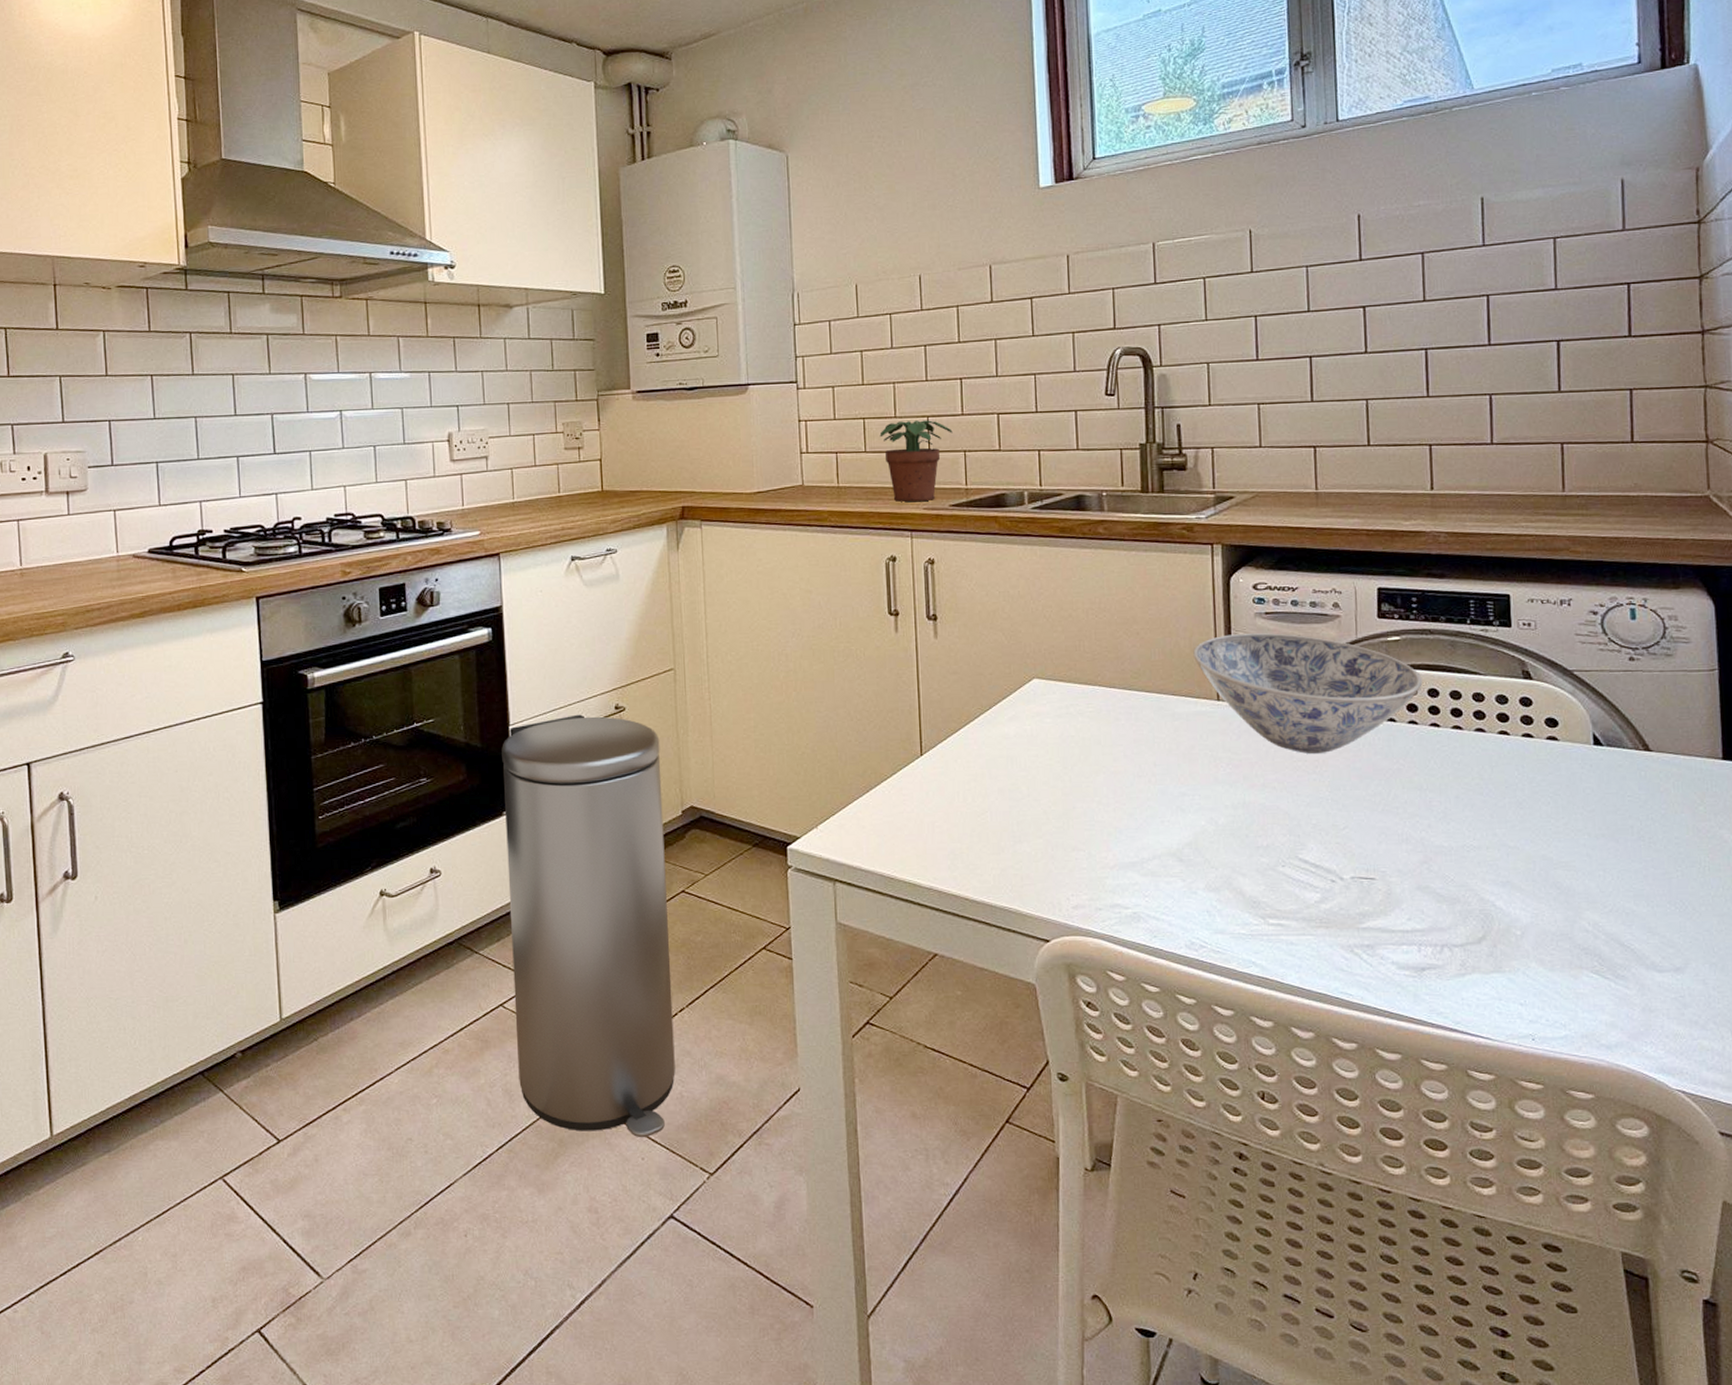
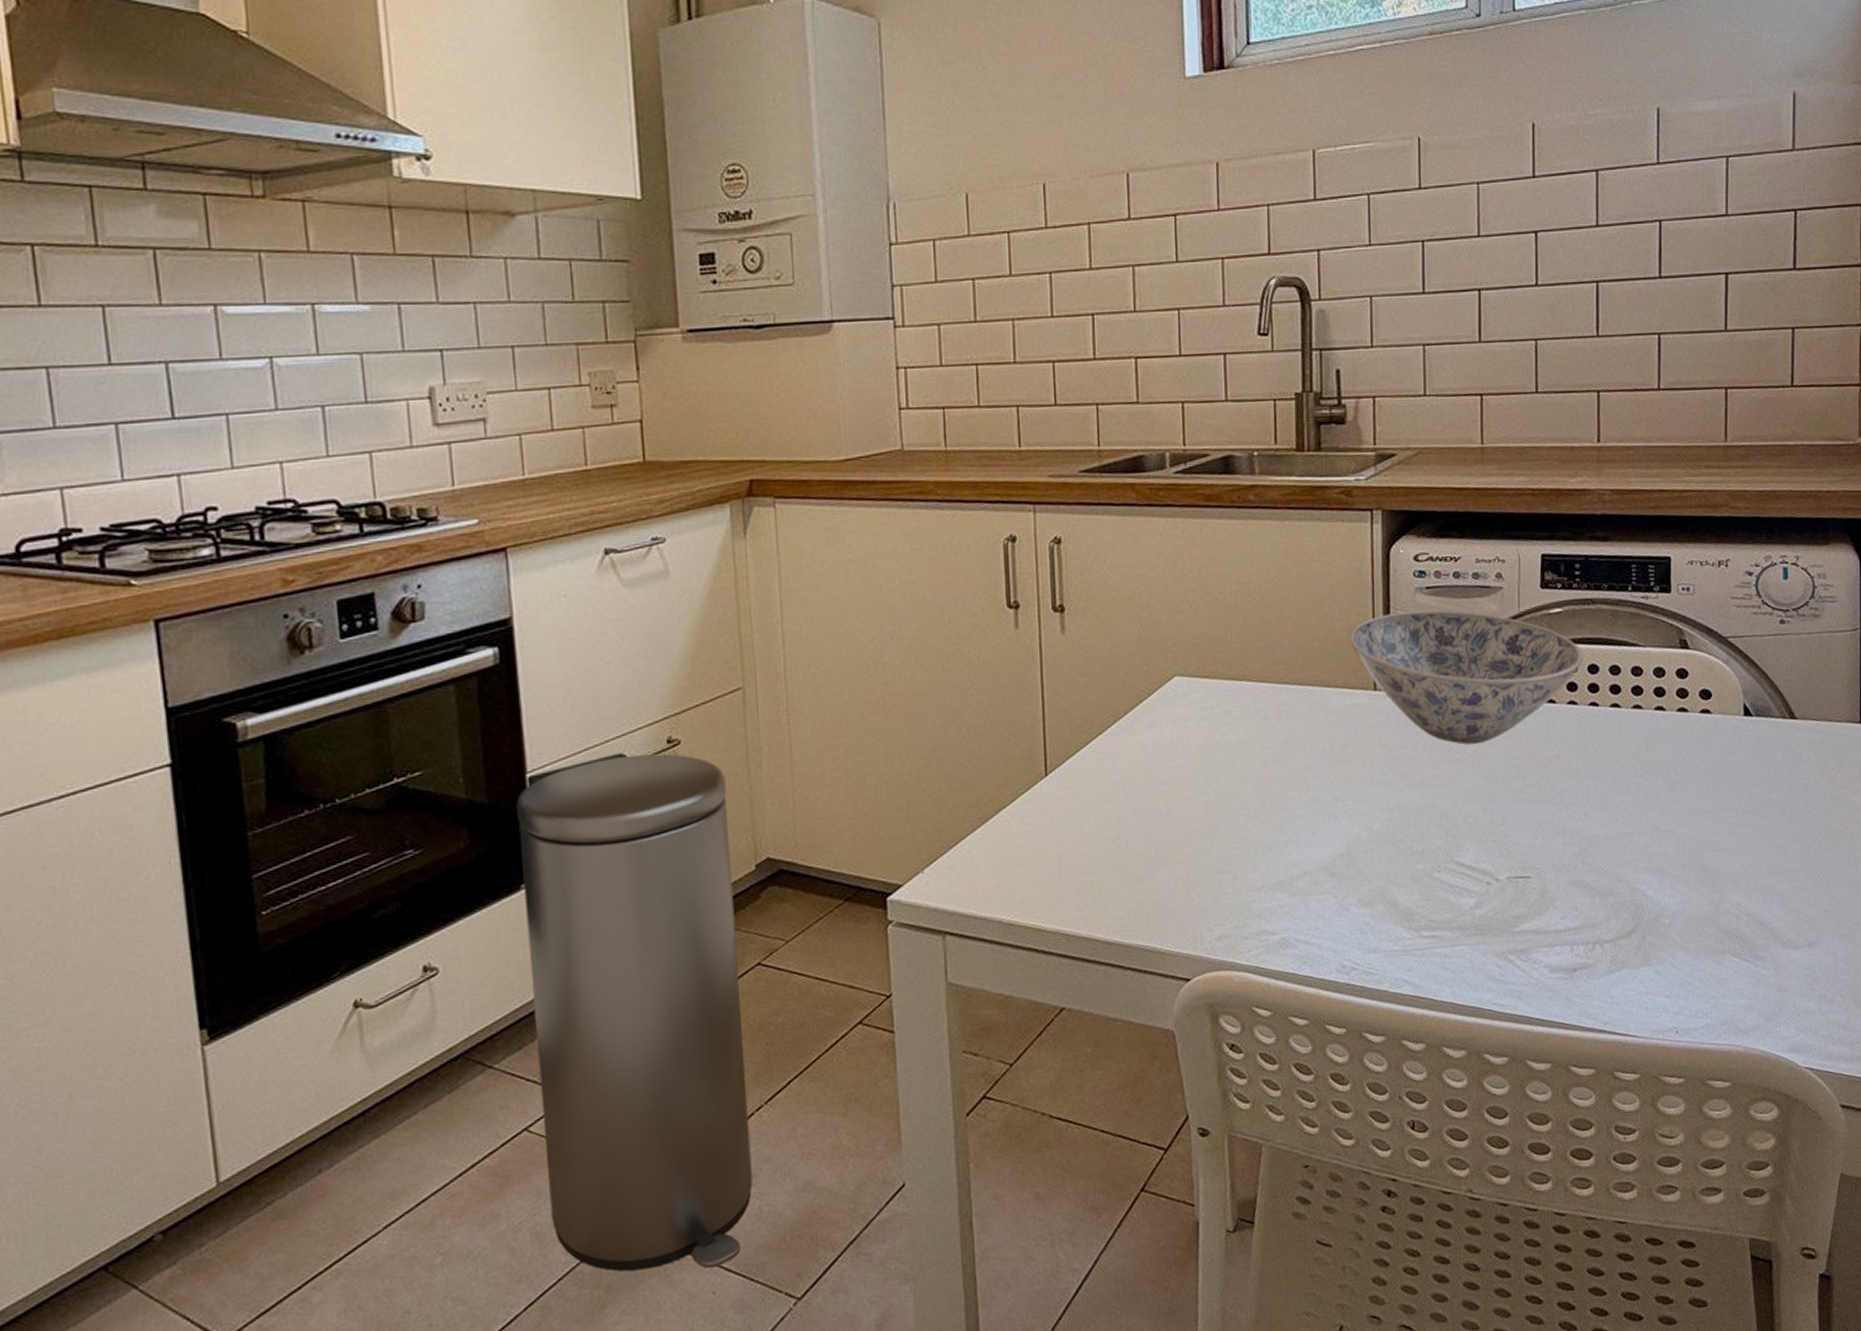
potted plant: present [879,420,953,502] -> none [996,366,1083,468]

